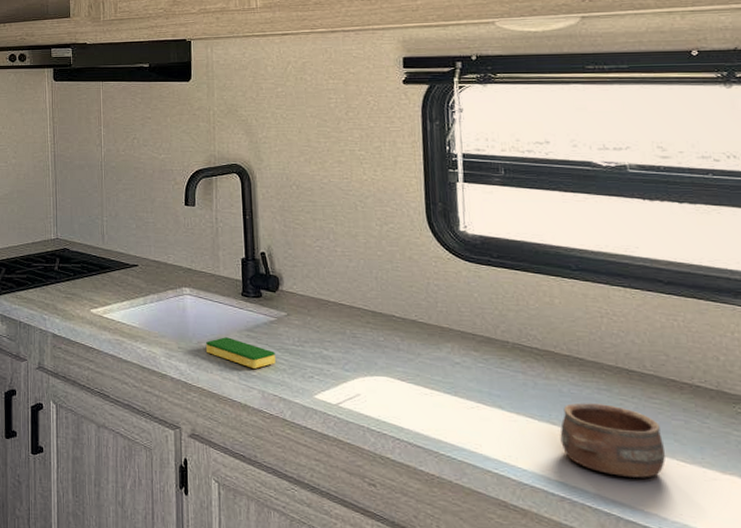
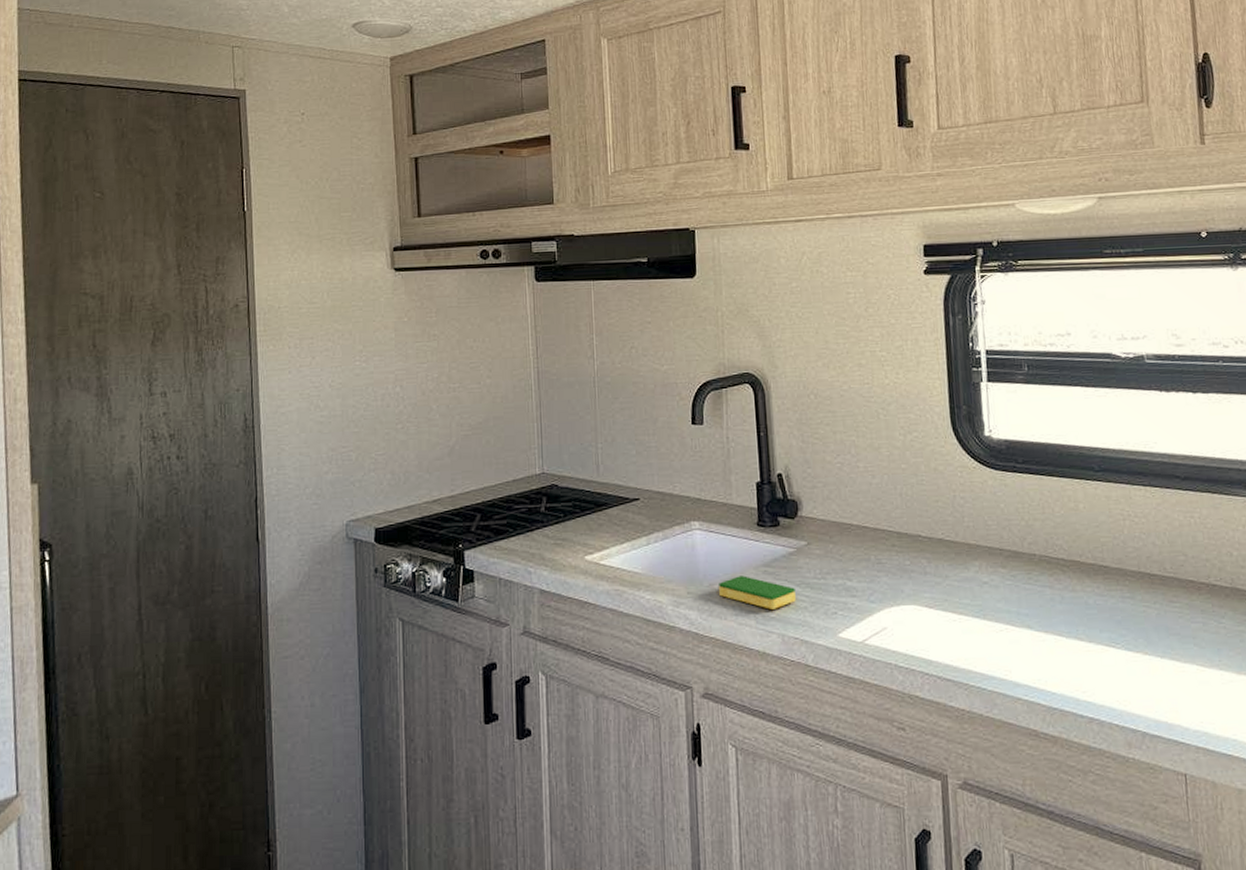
pottery: present [560,402,665,478] -> none [1087,613,1186,689]

